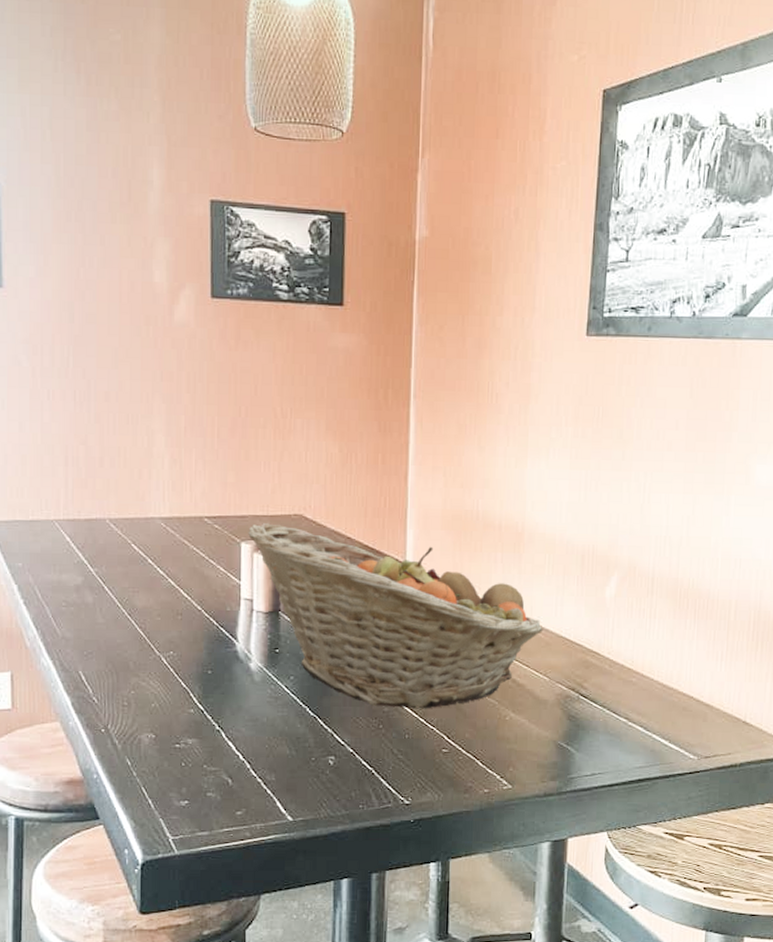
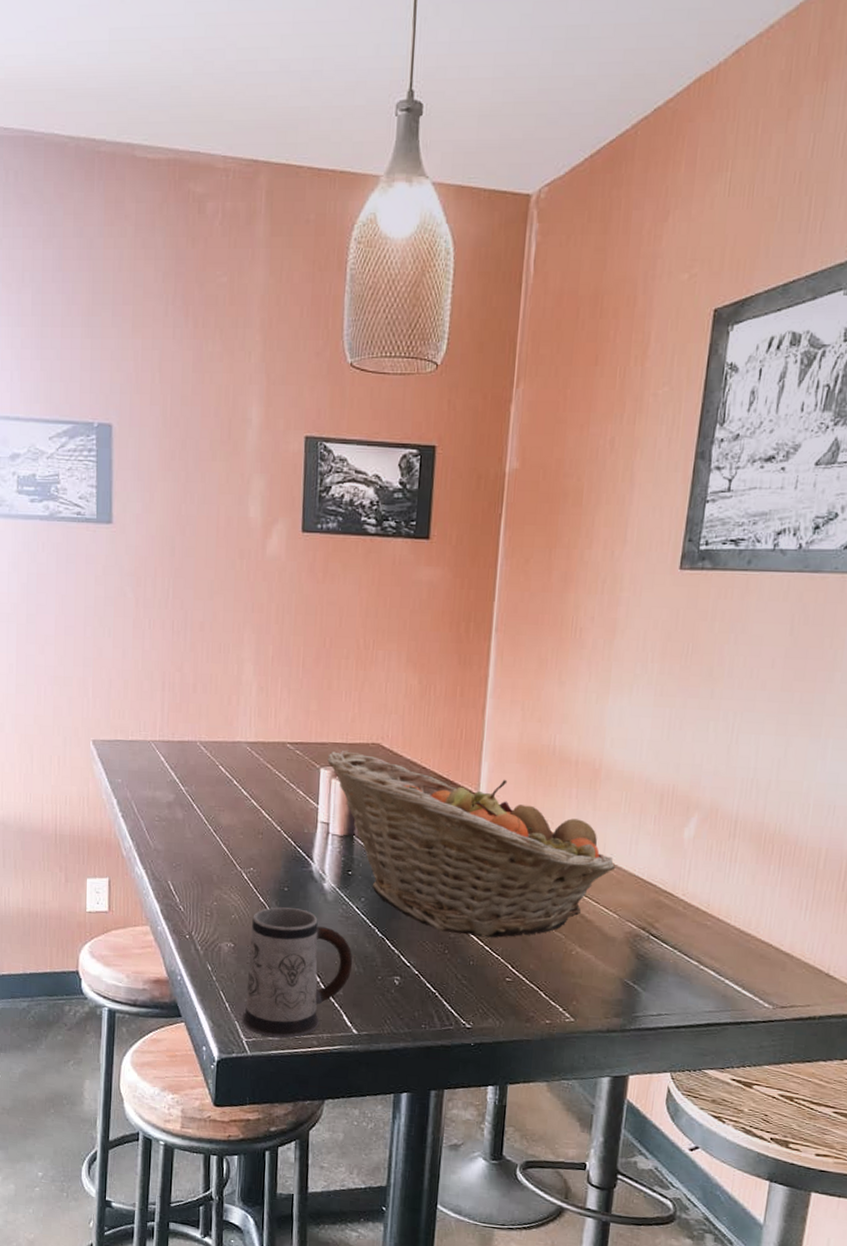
mug: none [167,692,283,833] -> present [241,907,352,1039]

